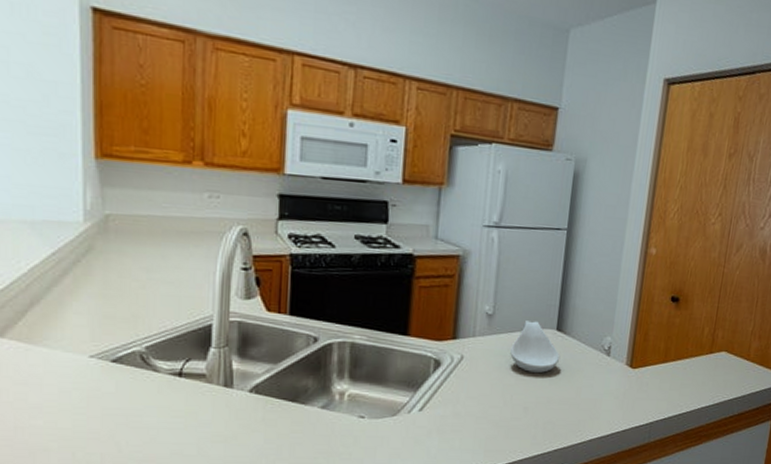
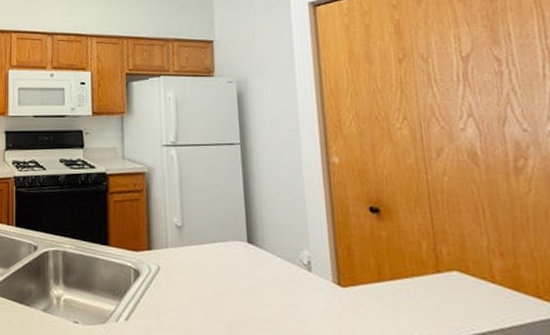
spoon rest: present [510,321,560,374] -> none [204,232,257,288]

